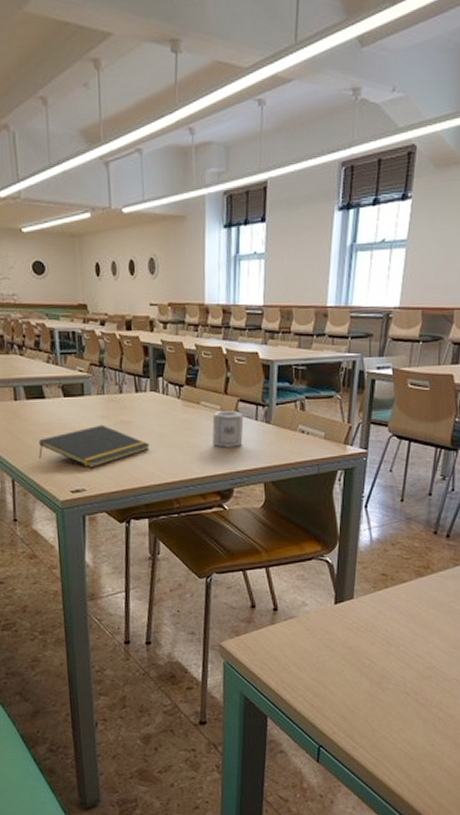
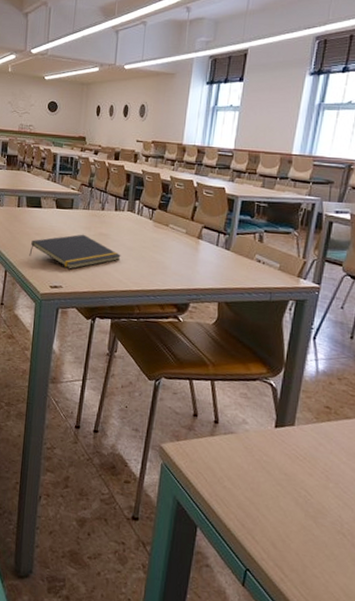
cup: present [212,411,244,448] -> none [176,234,206,267]

